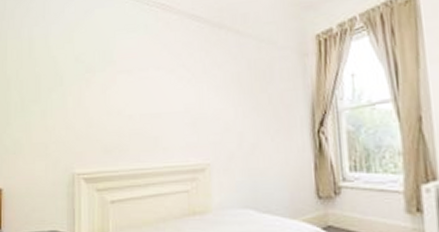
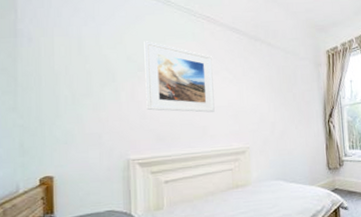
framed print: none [92,38,169,120] -> present [144,41,215,113]

